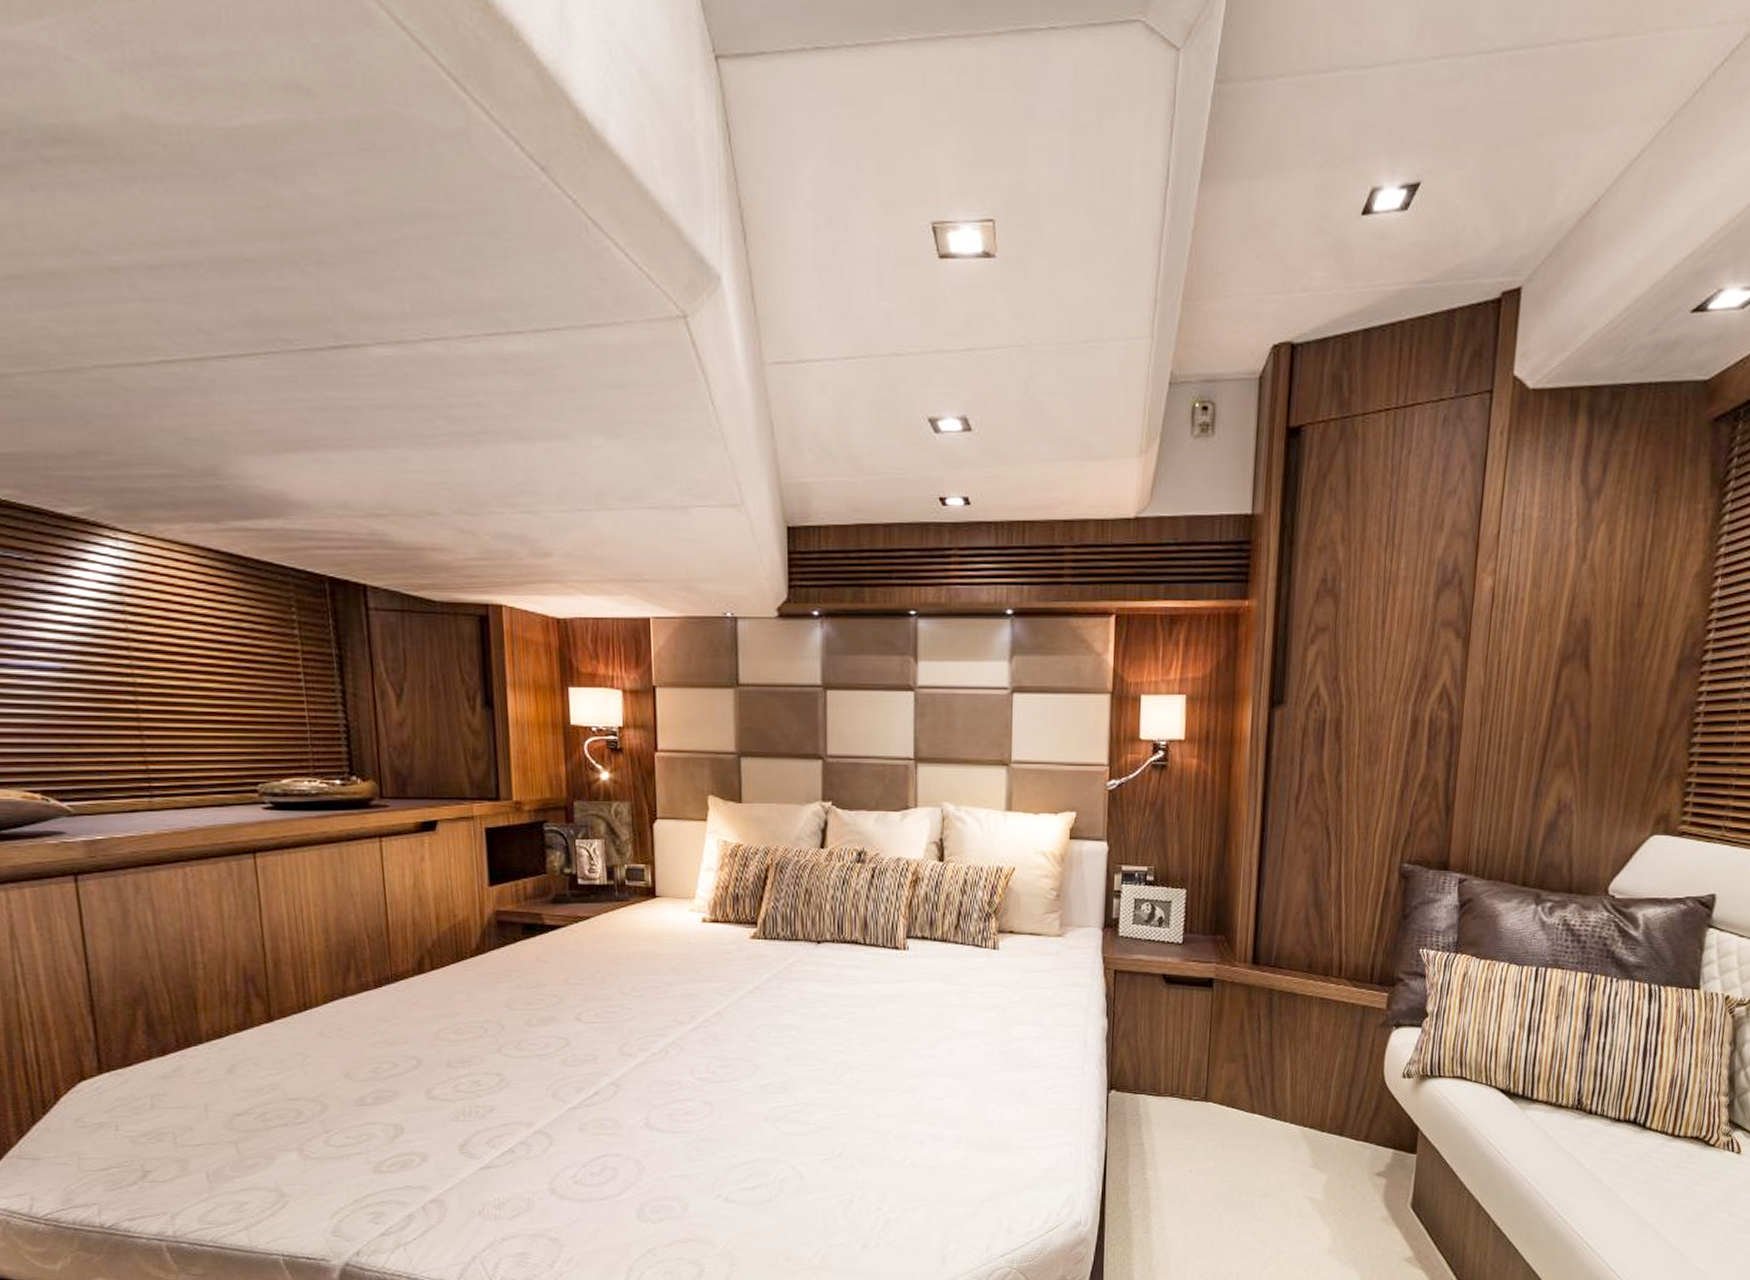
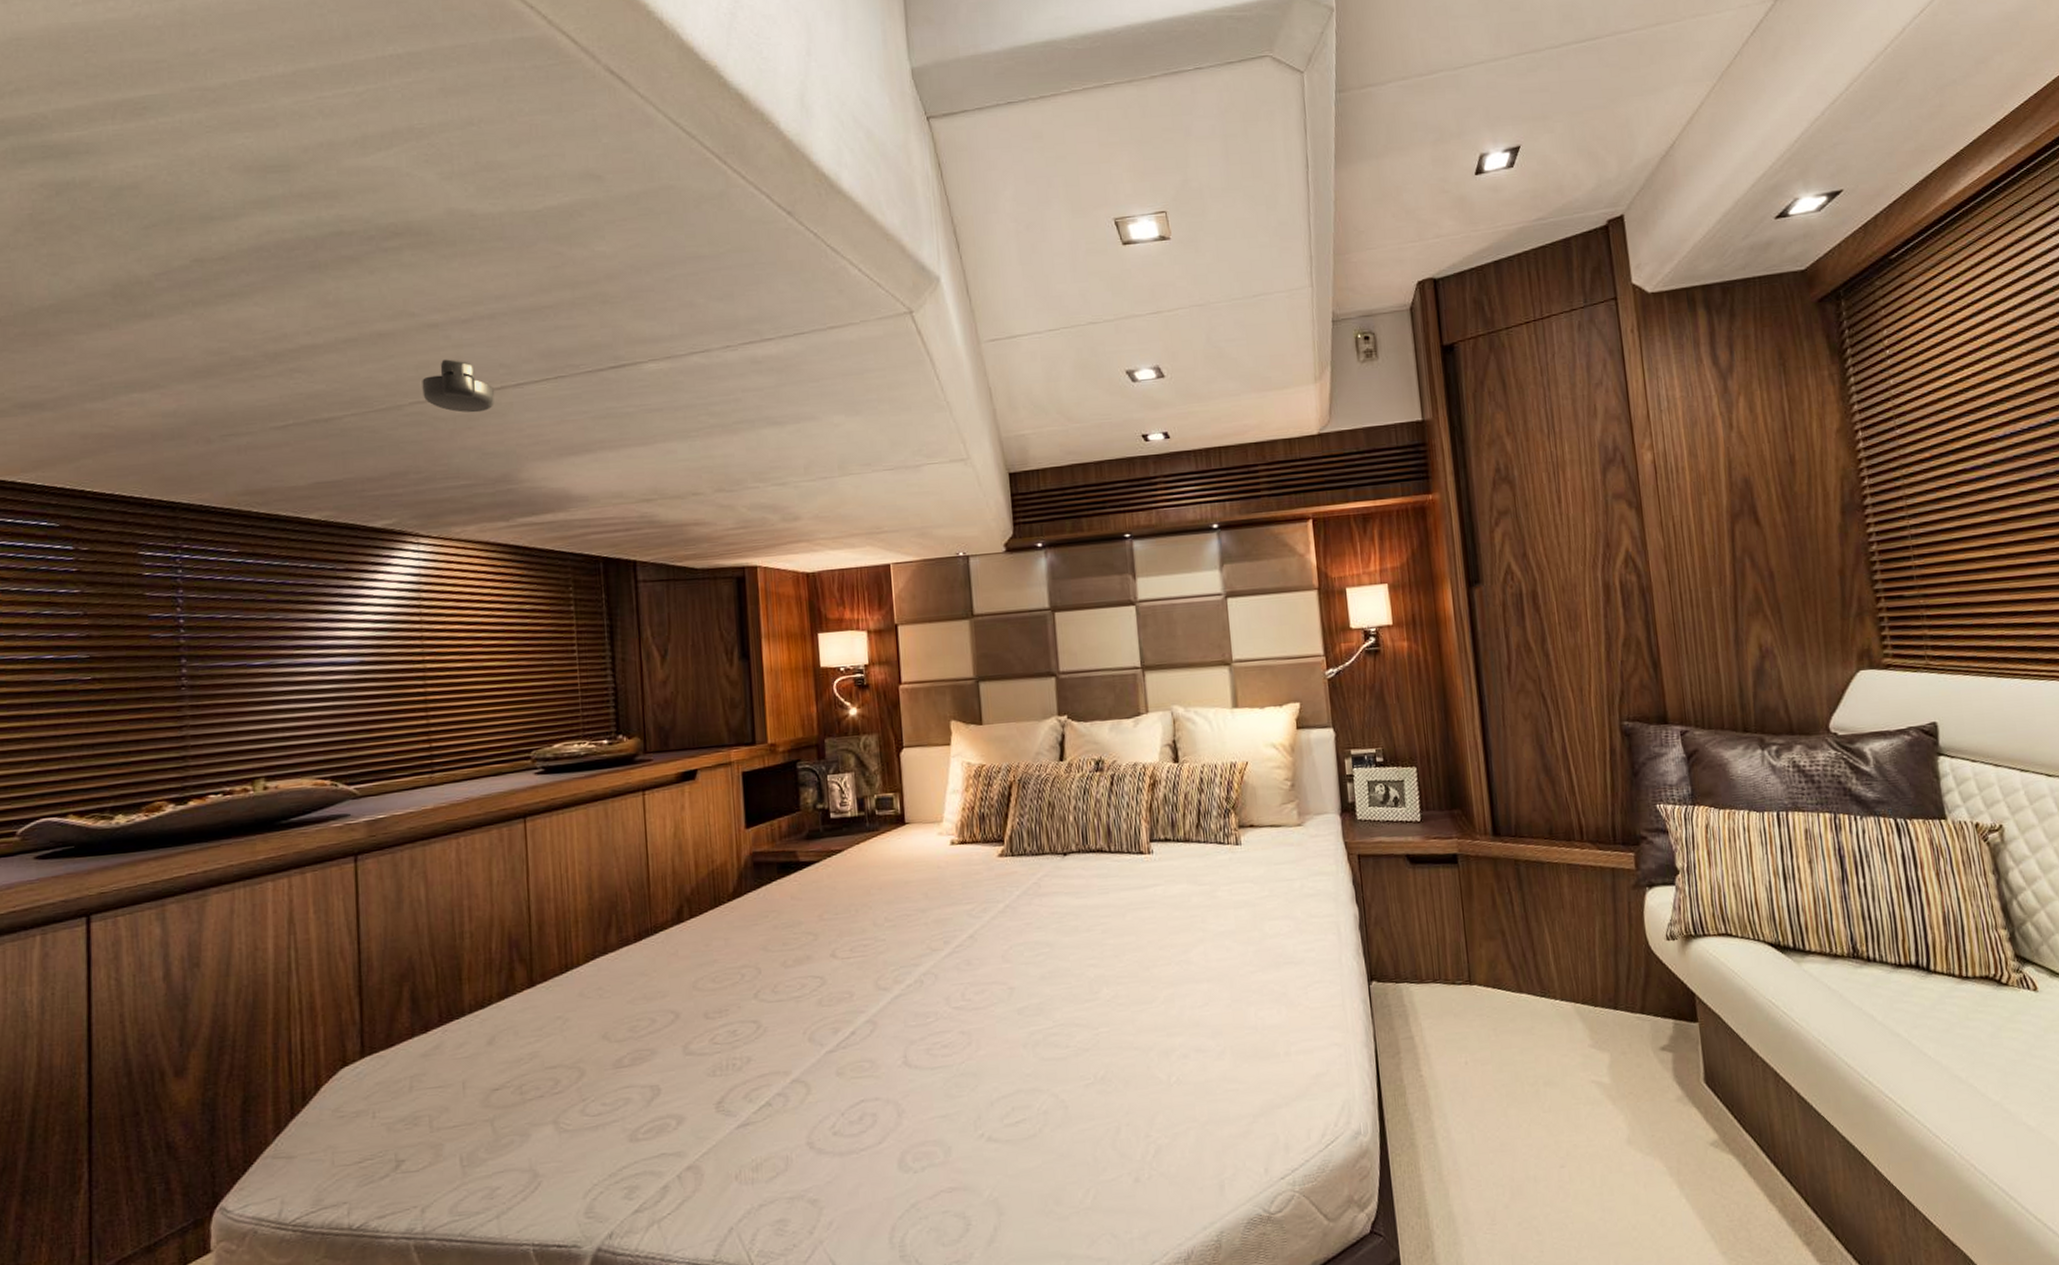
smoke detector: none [106,315,194,387] -> present [422,359,494,413]

